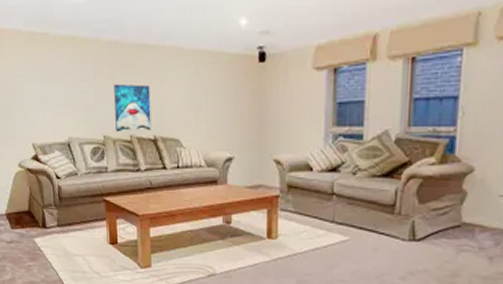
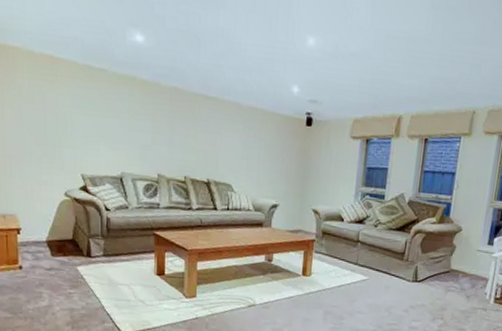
wall art: present [114,83,152,132] -> none [170,127,207,175]

